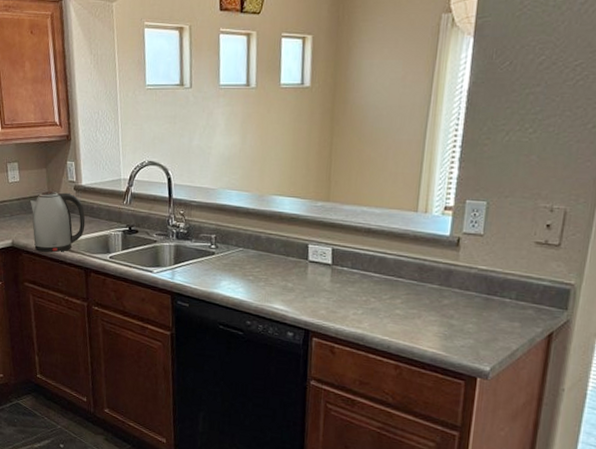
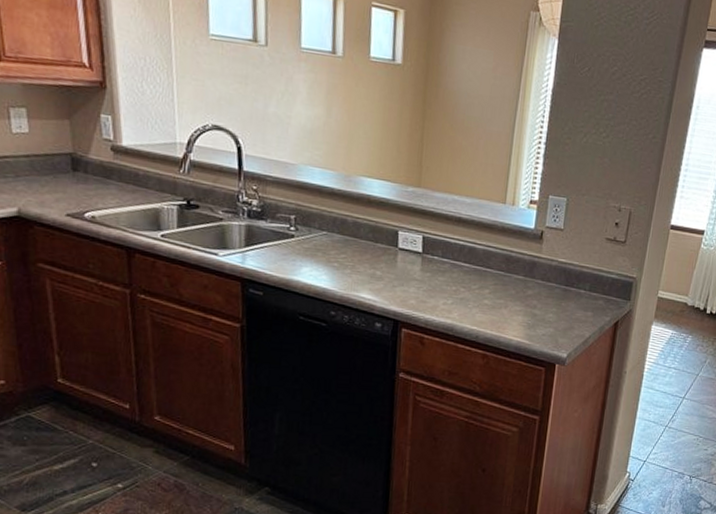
kettle: present [30,190,86,253] -> none [45,148,127,227]

